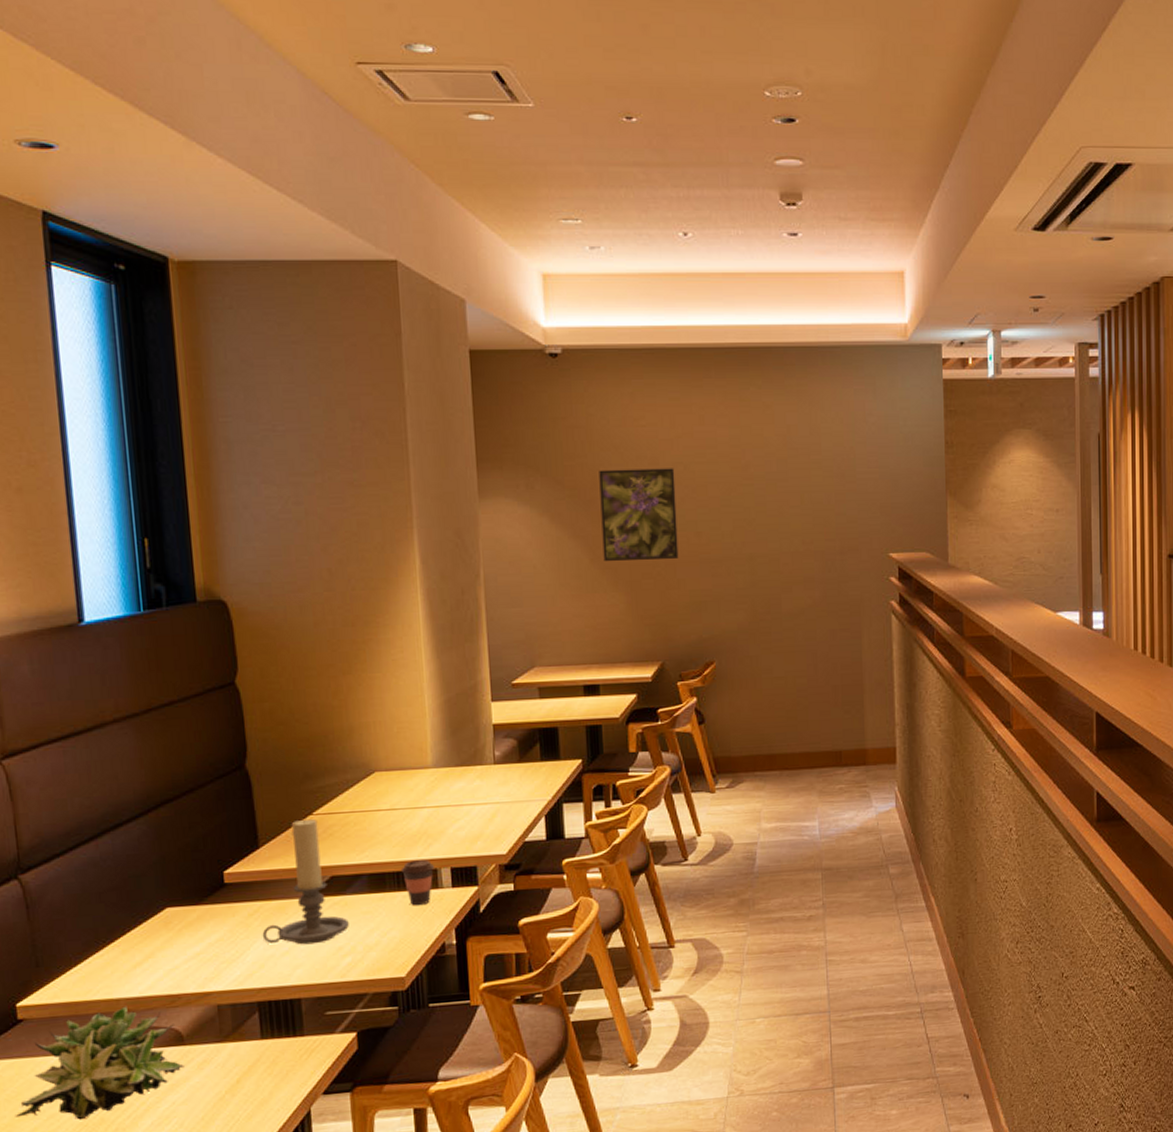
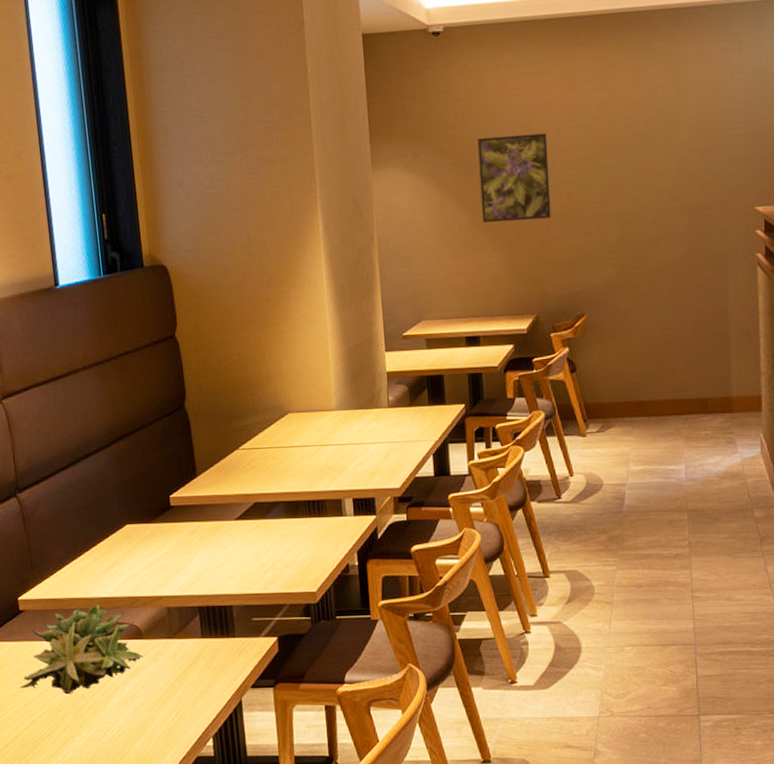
candle holder: present [262,818,349,945] -> none [201,453,270,560]
coffee cup: present [400,860,435,906] -> none [311,491,340,531]

